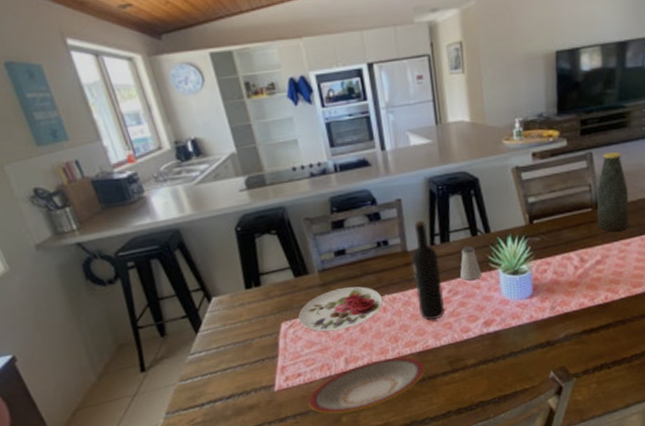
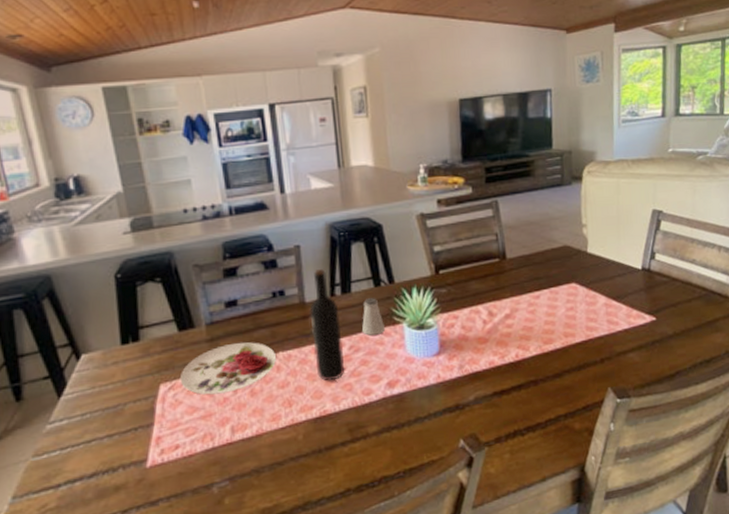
plate: present [308,356,425,415] -> none [186,423,322,496]
bottle: present [597,152,629,232] -> none [504,201,537,283]

